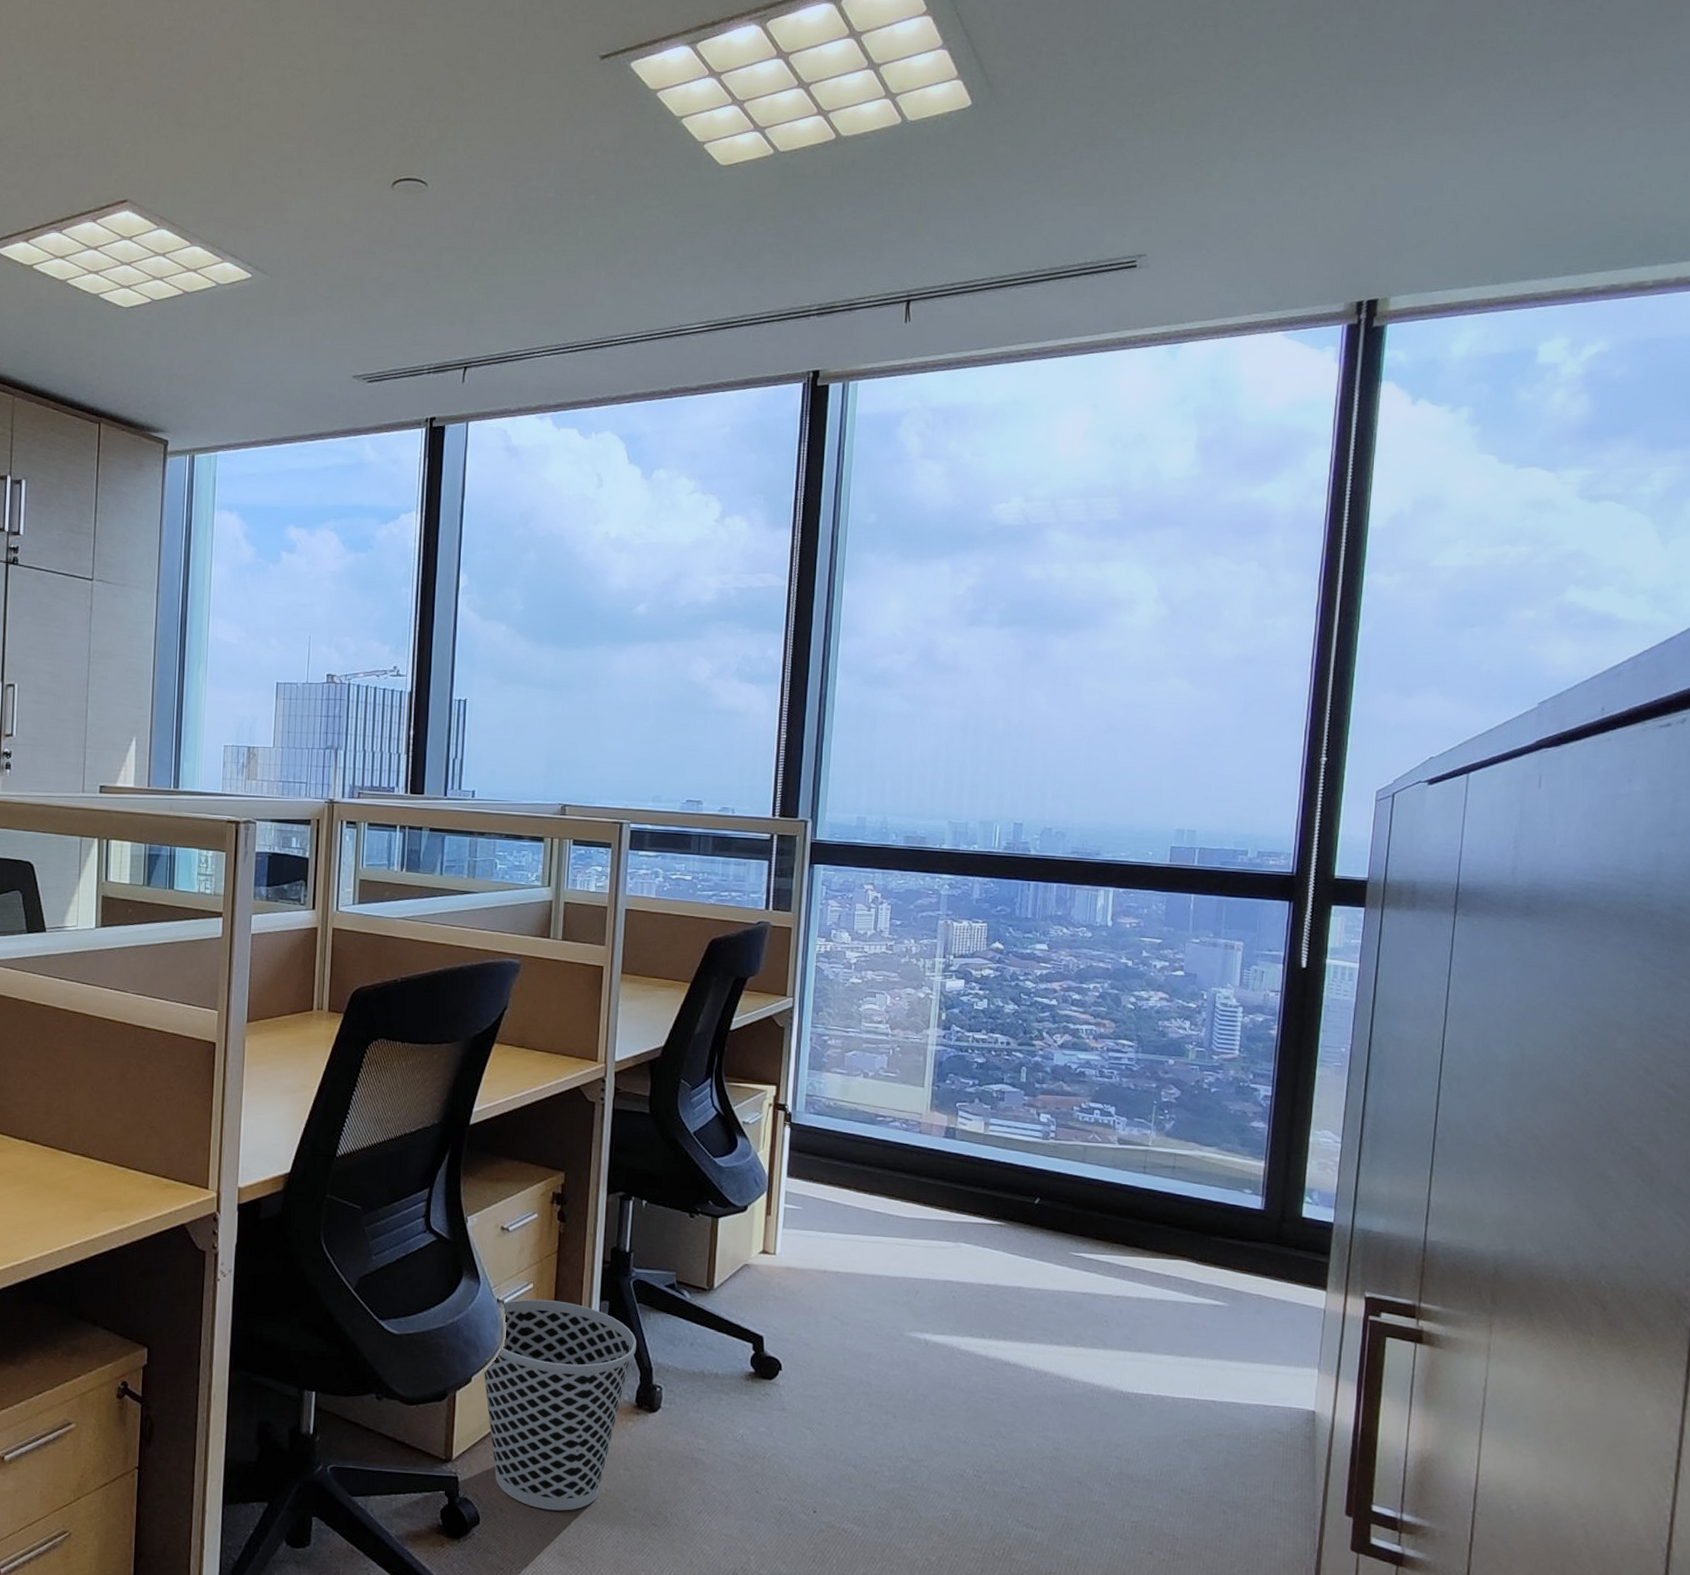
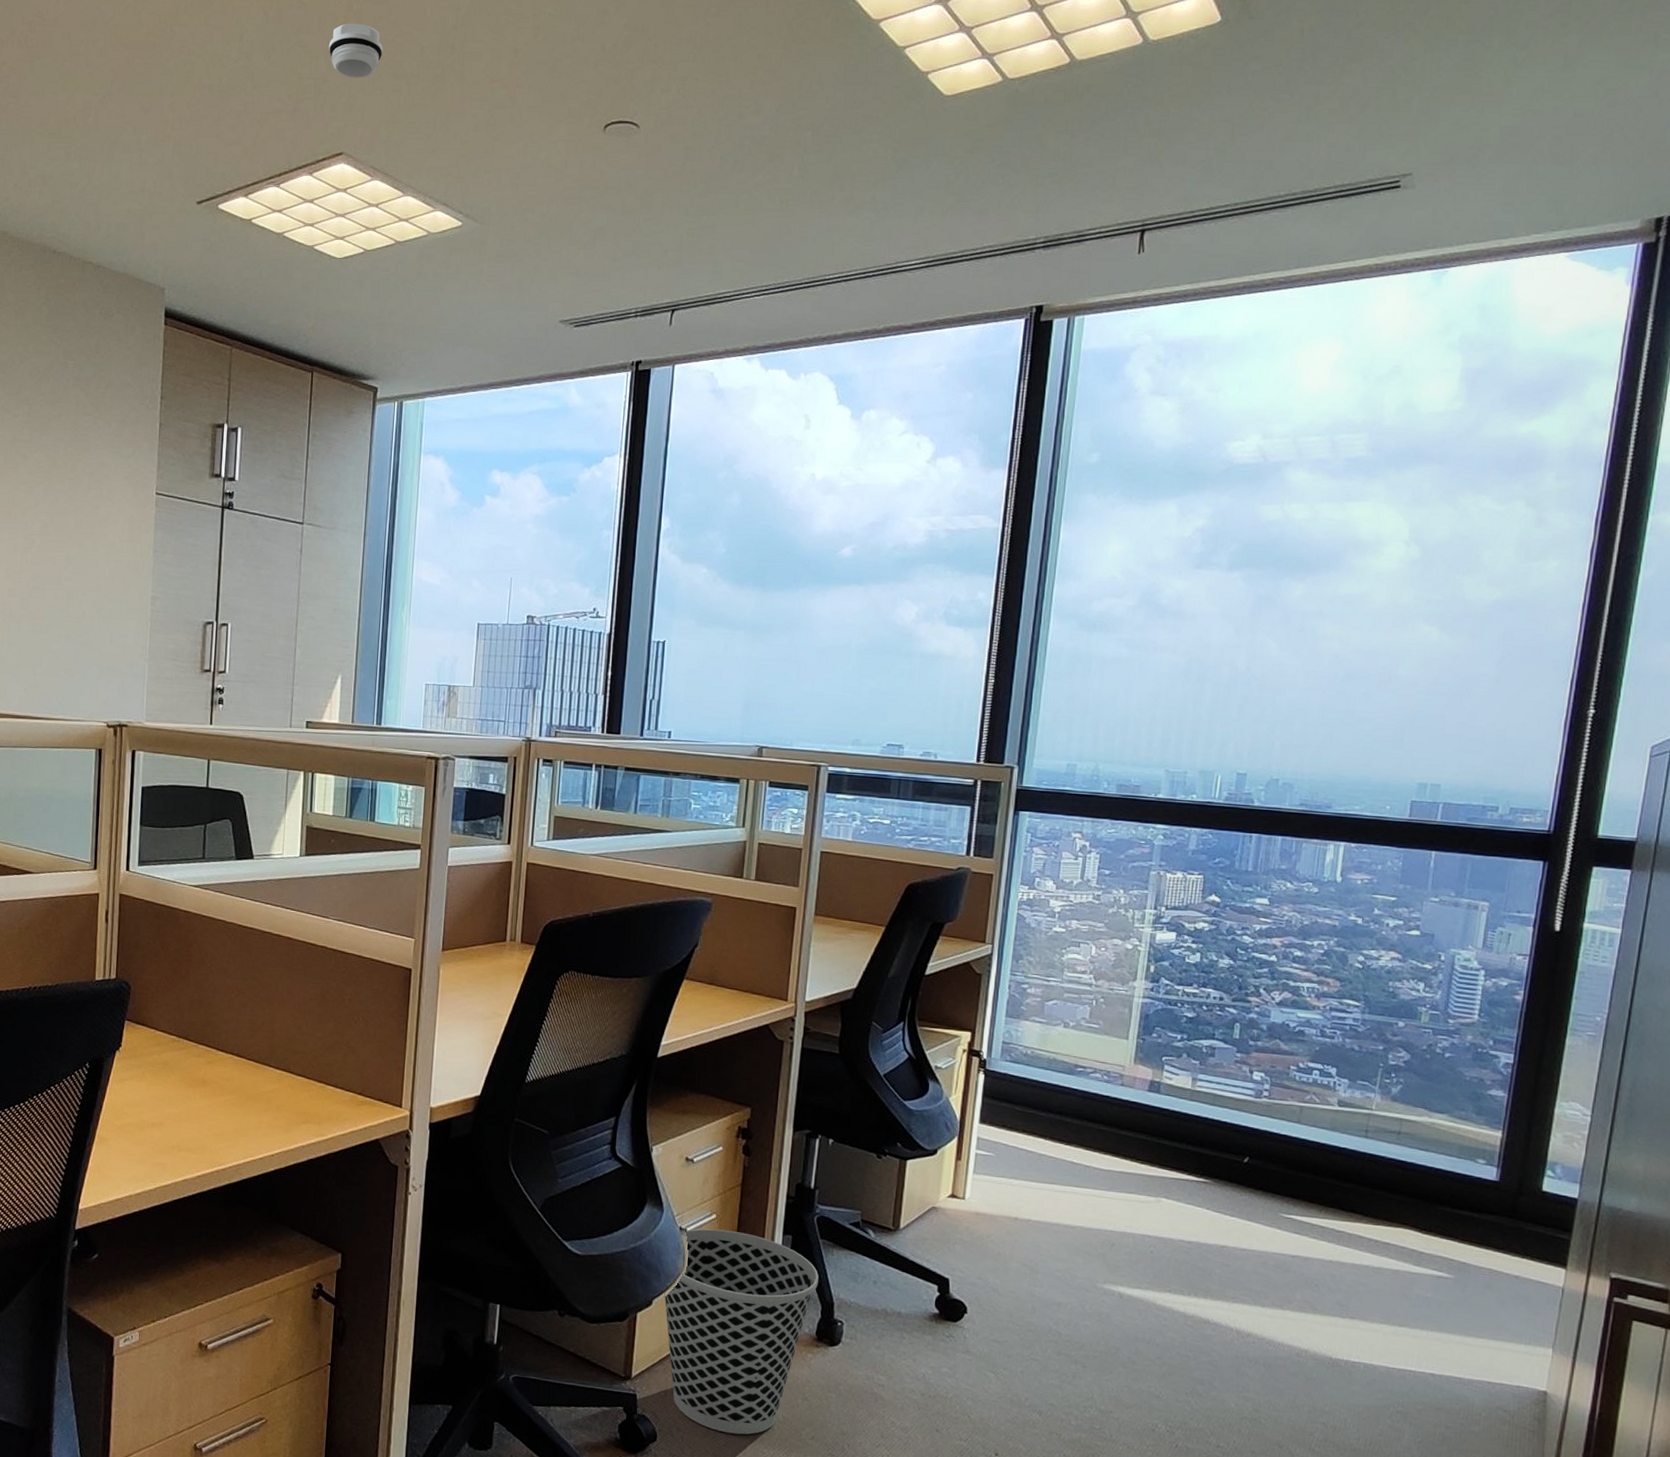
smoke detector: none [110,69,168,126] -> present [328,23,384,78]

